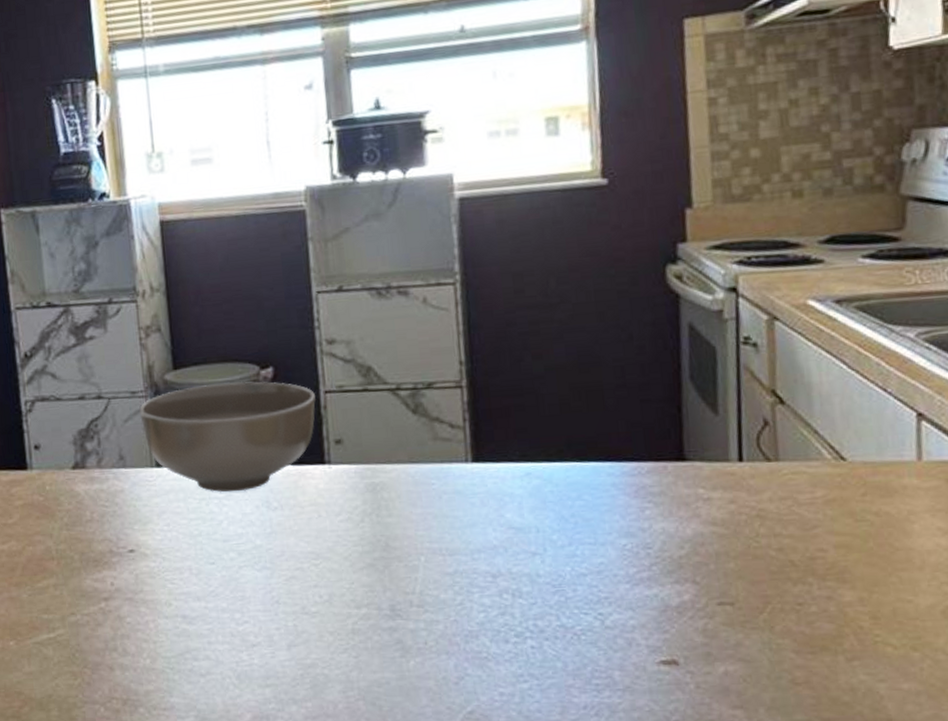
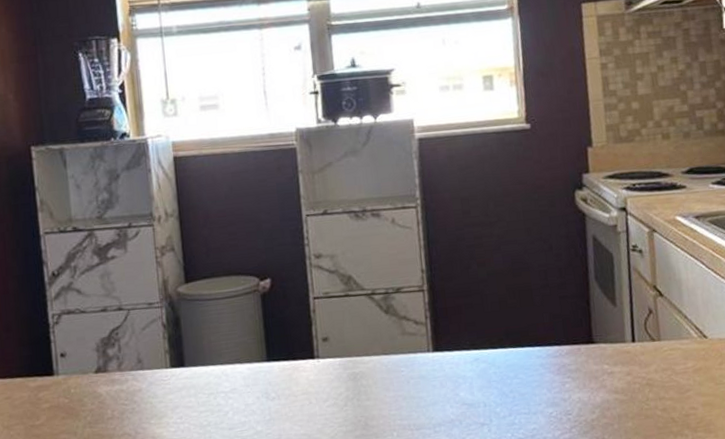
bowl: present [139,381,316,492] -> none [155,291,307,387]

